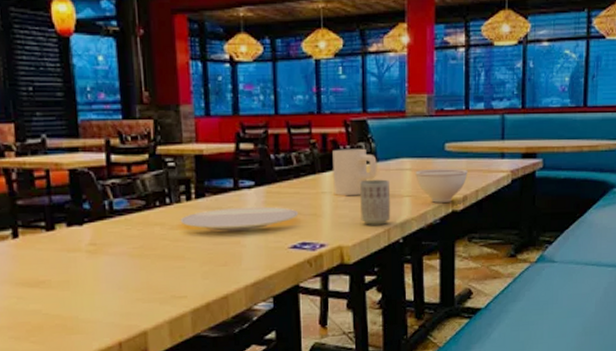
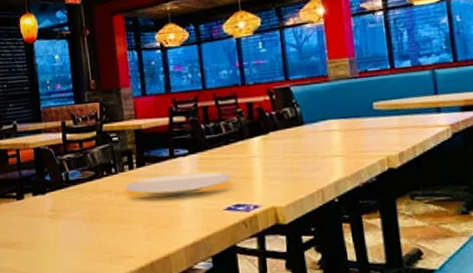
cup: present [333,148,377,196] -> none [259,113,305,159]
cup: present [359,179,391,225] -> none [287,141,323,186]
bowl: present [415,168,468,203] -> none [344,126,402,161]

